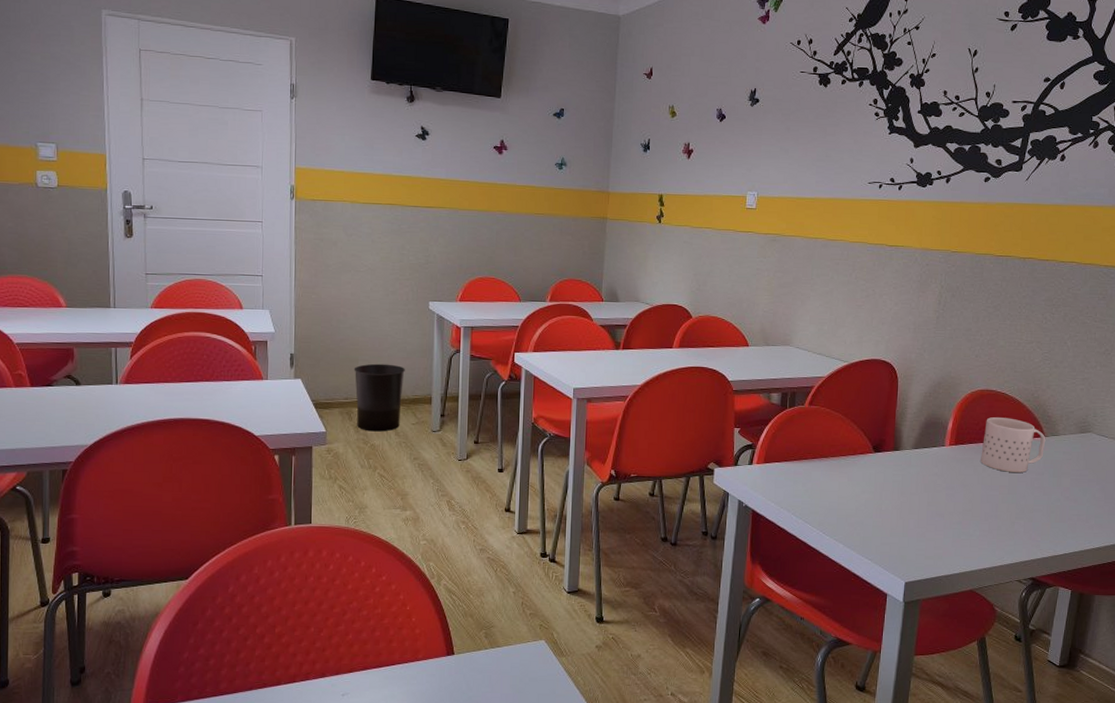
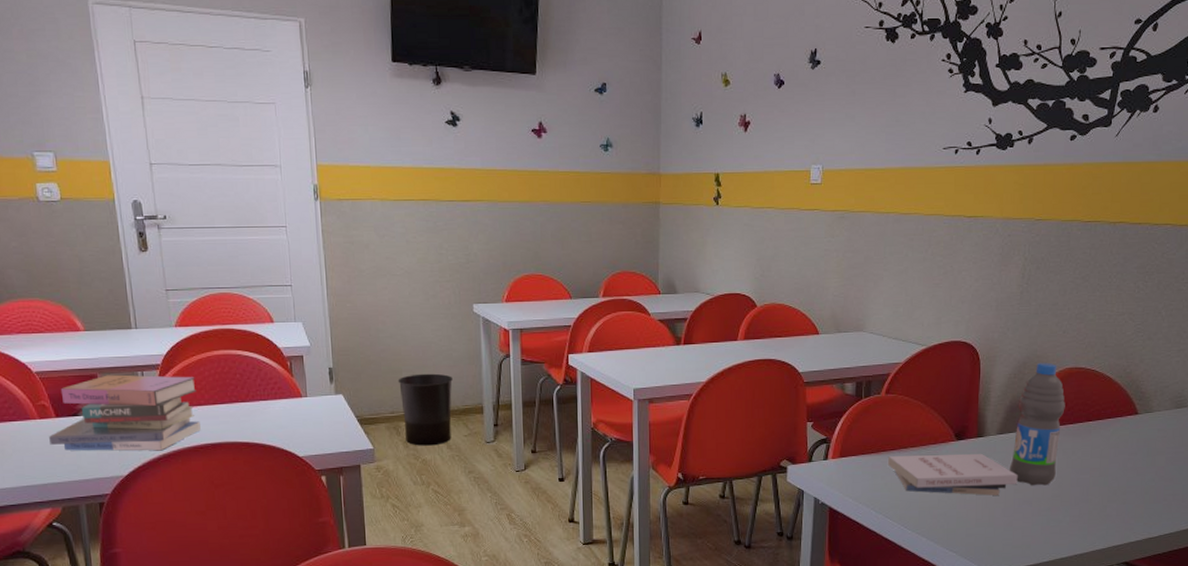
books: none [22,349,165,423] -> present [49,374,201,451]
books: none [808,464,931,507] -> present [887,453,1018,496]
water bottle: none [924,383,977,500] -> present [1010,362,1065,486]
mug: present [980,417,1046,473] -> none [1070,396,1139,454]

